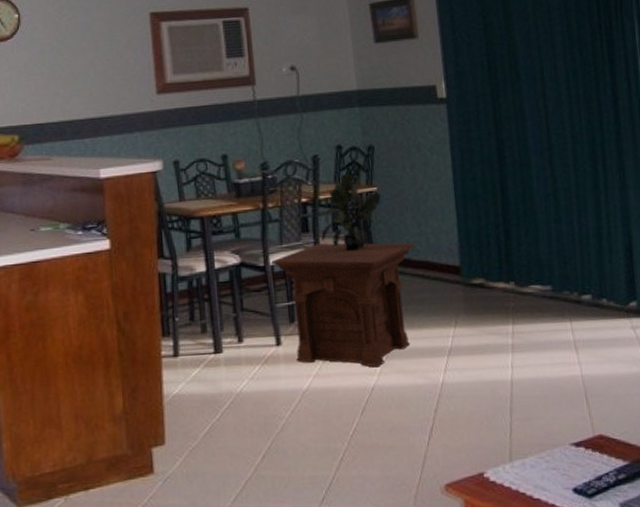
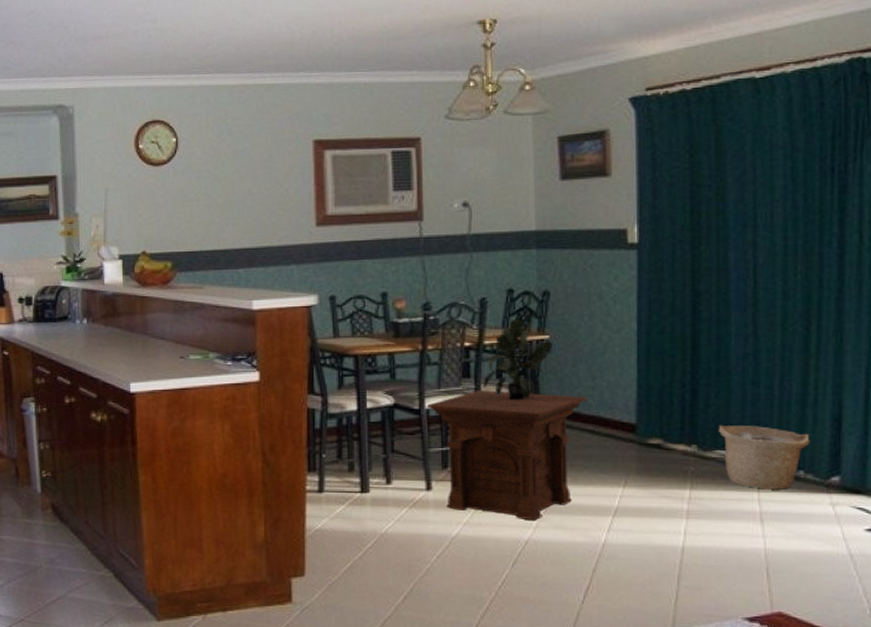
basket: none [530,260,609,319] -> present [718,424,810,490]

